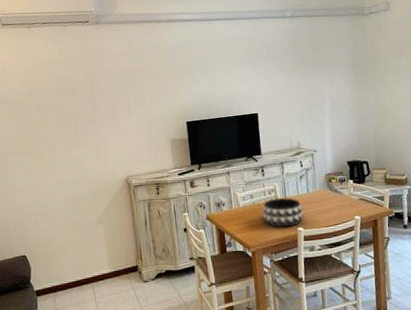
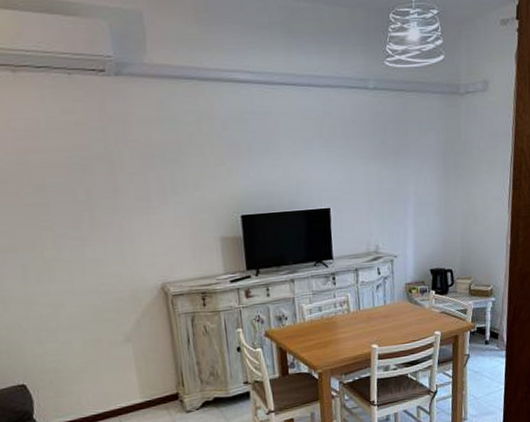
decorative bowl: present [262,197,304,228] -> none [331,310,379,345]

